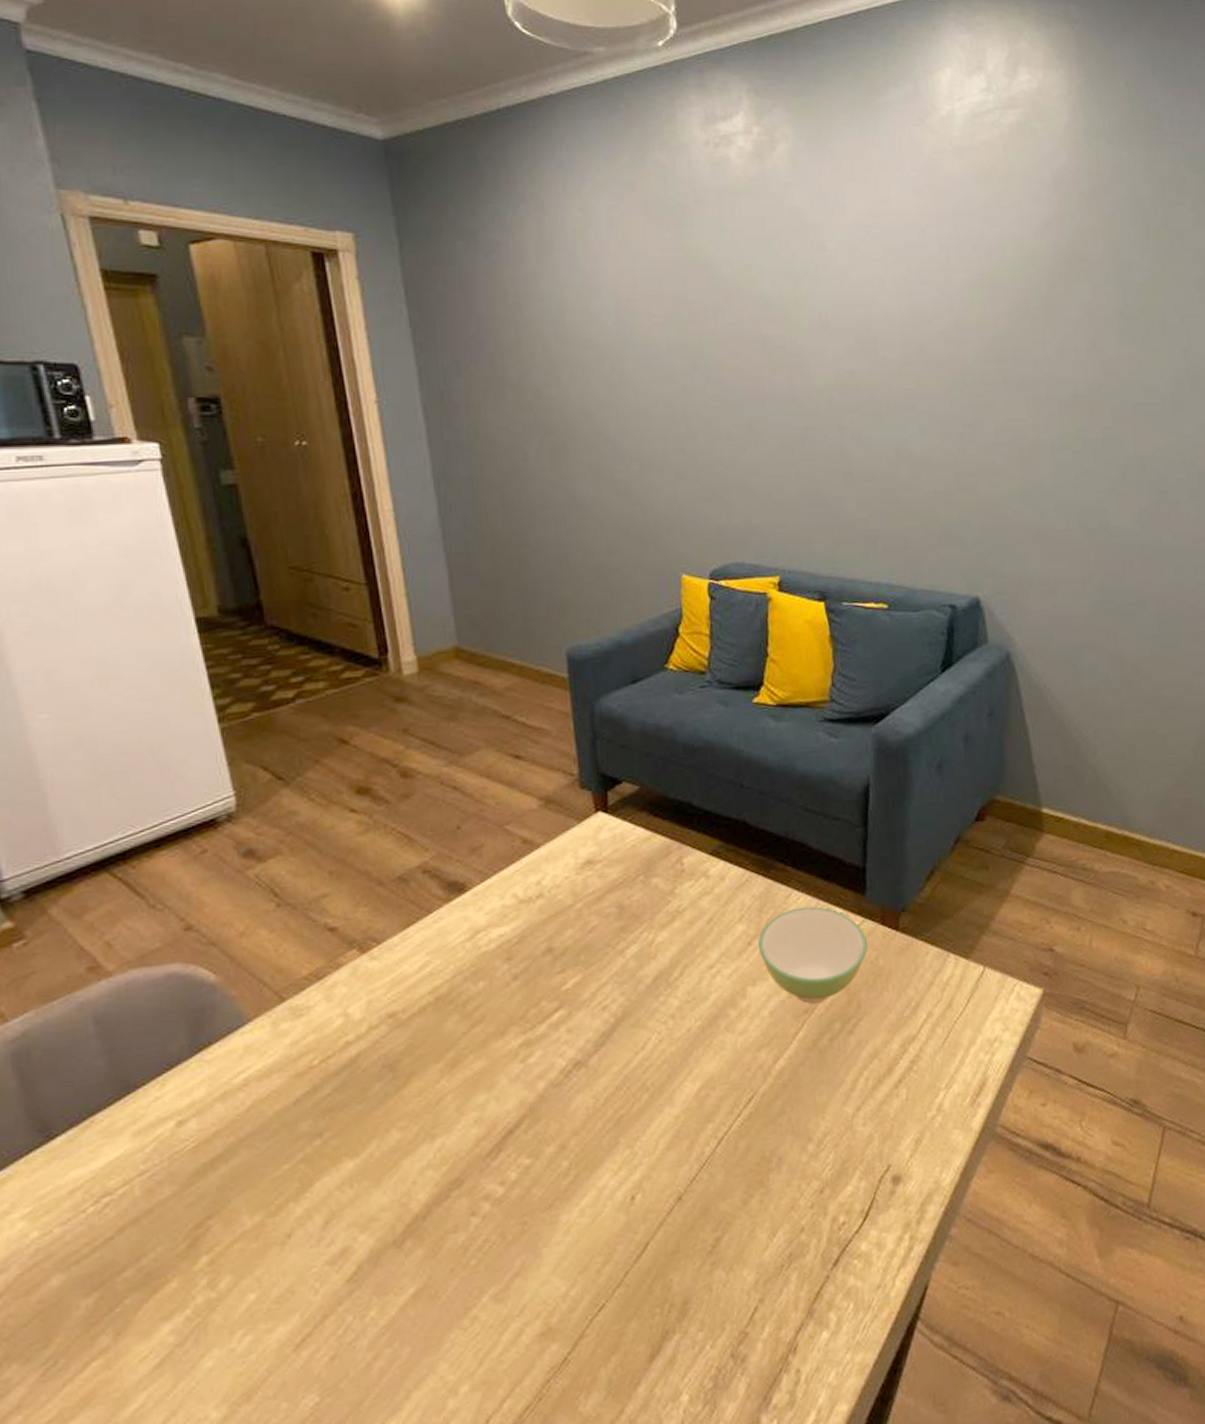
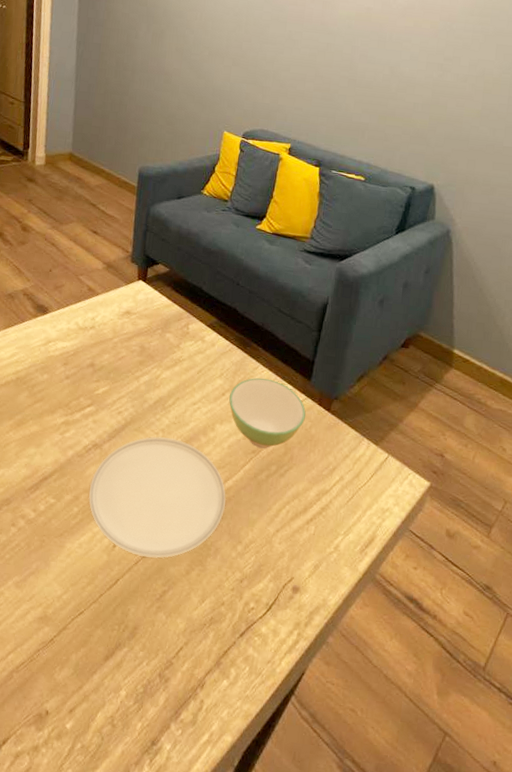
plate: none [579,1023,782,1202] -> present [89,436,227,559]

